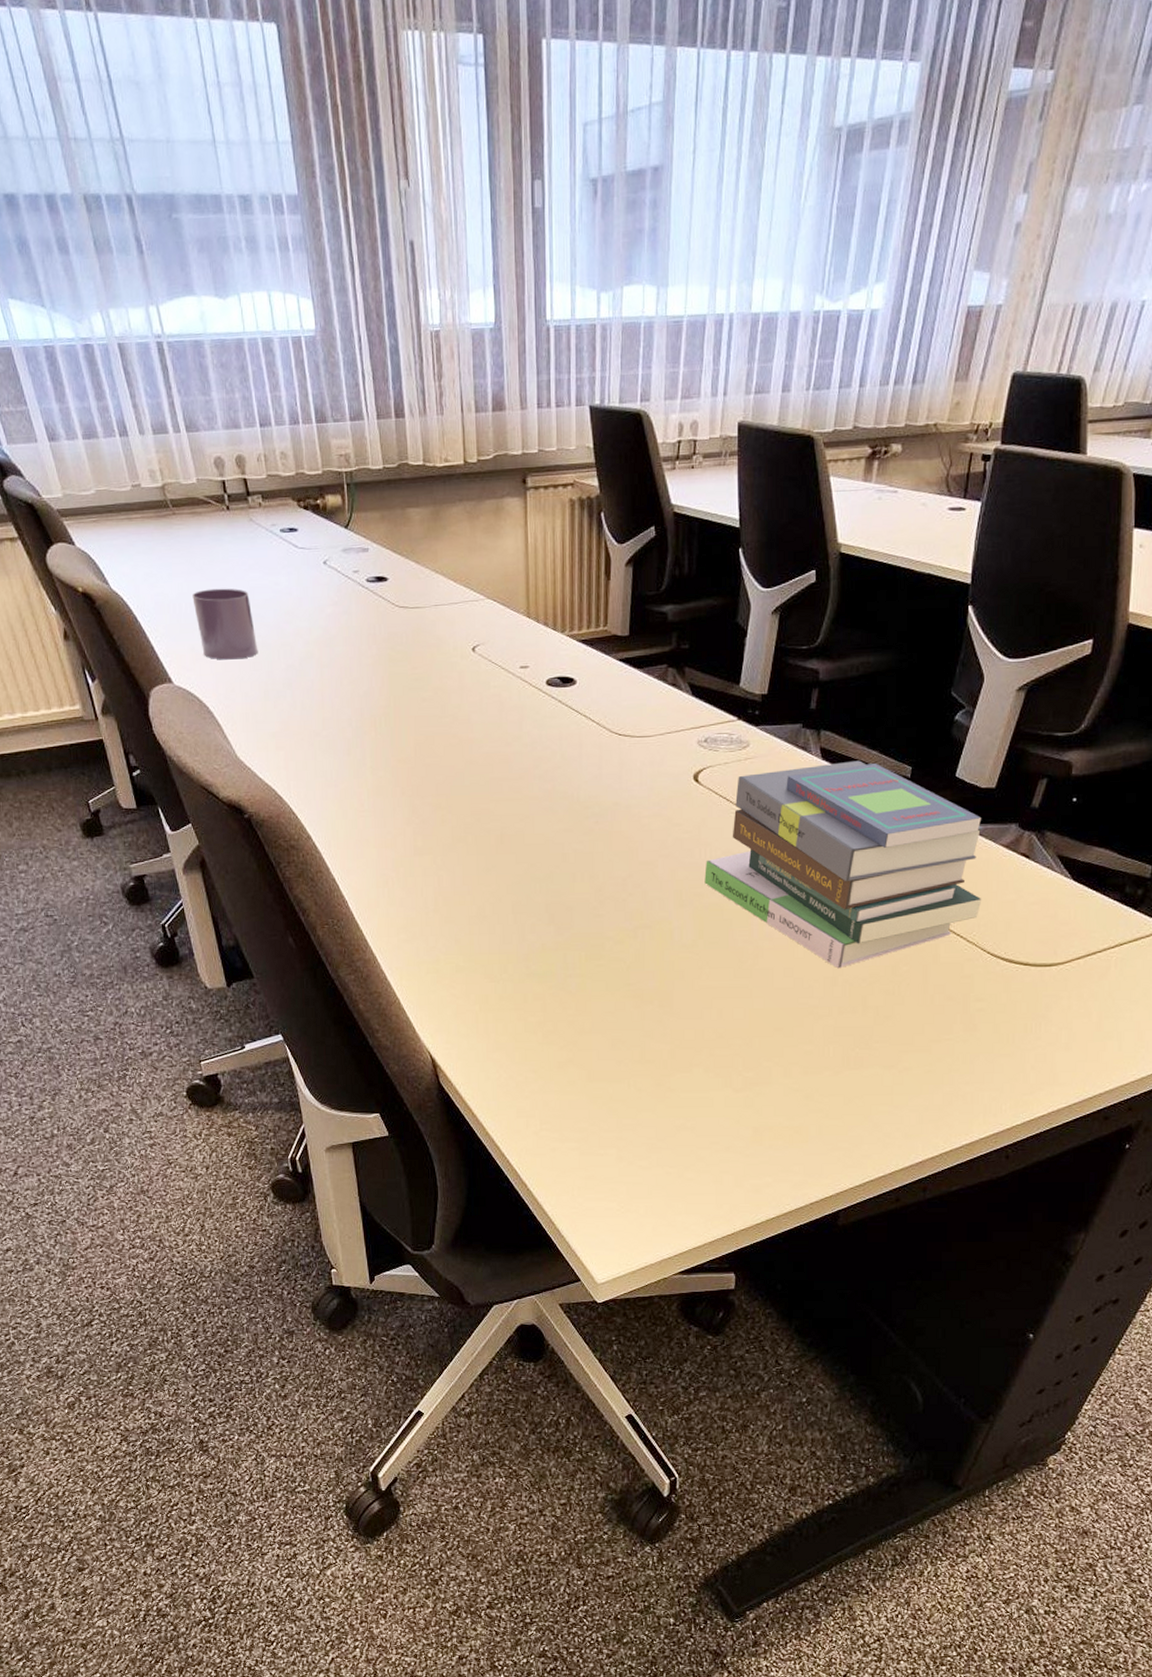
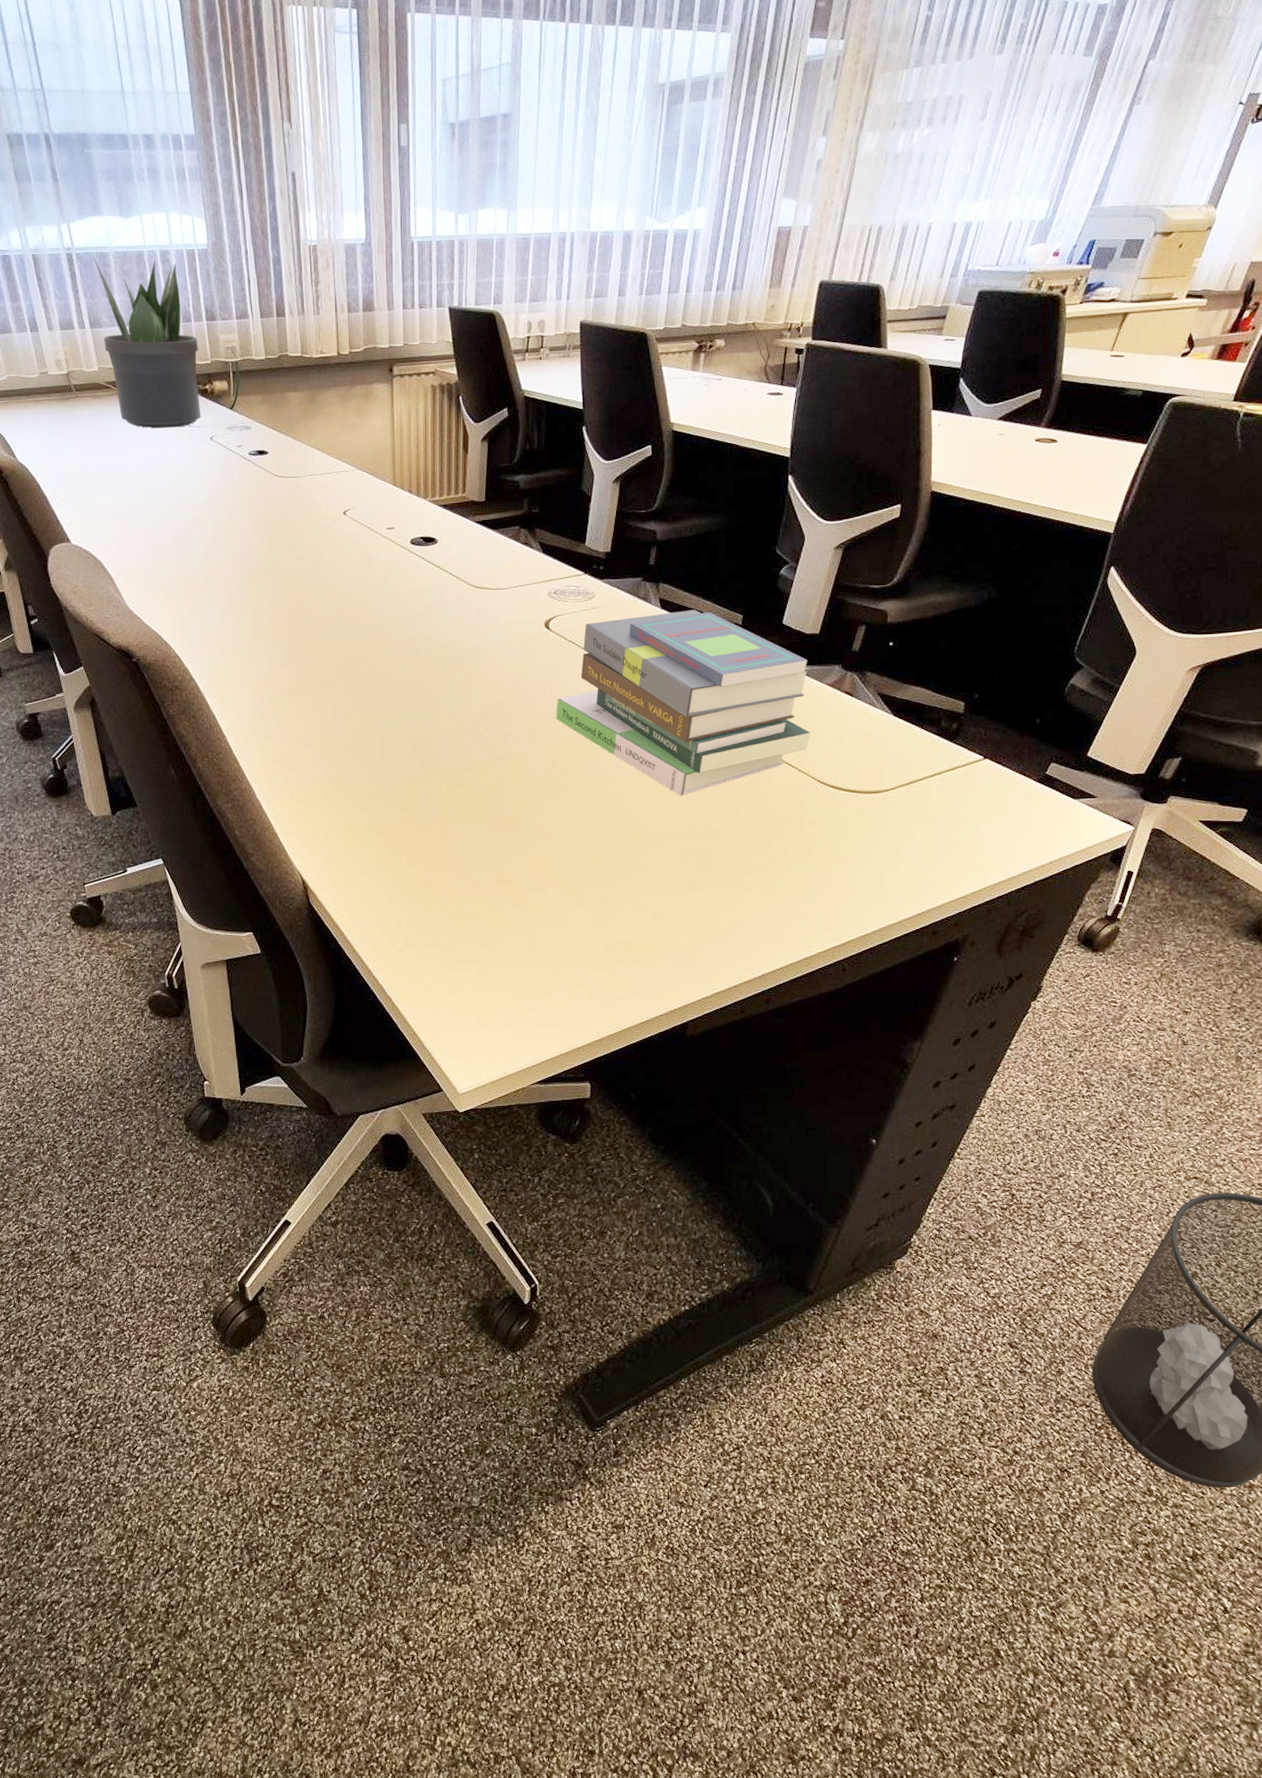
planter: none [186,345,313,551] -> present [93,256,201,428]
mug: present [192,588,258,660] -> none [91,460,149,522]

